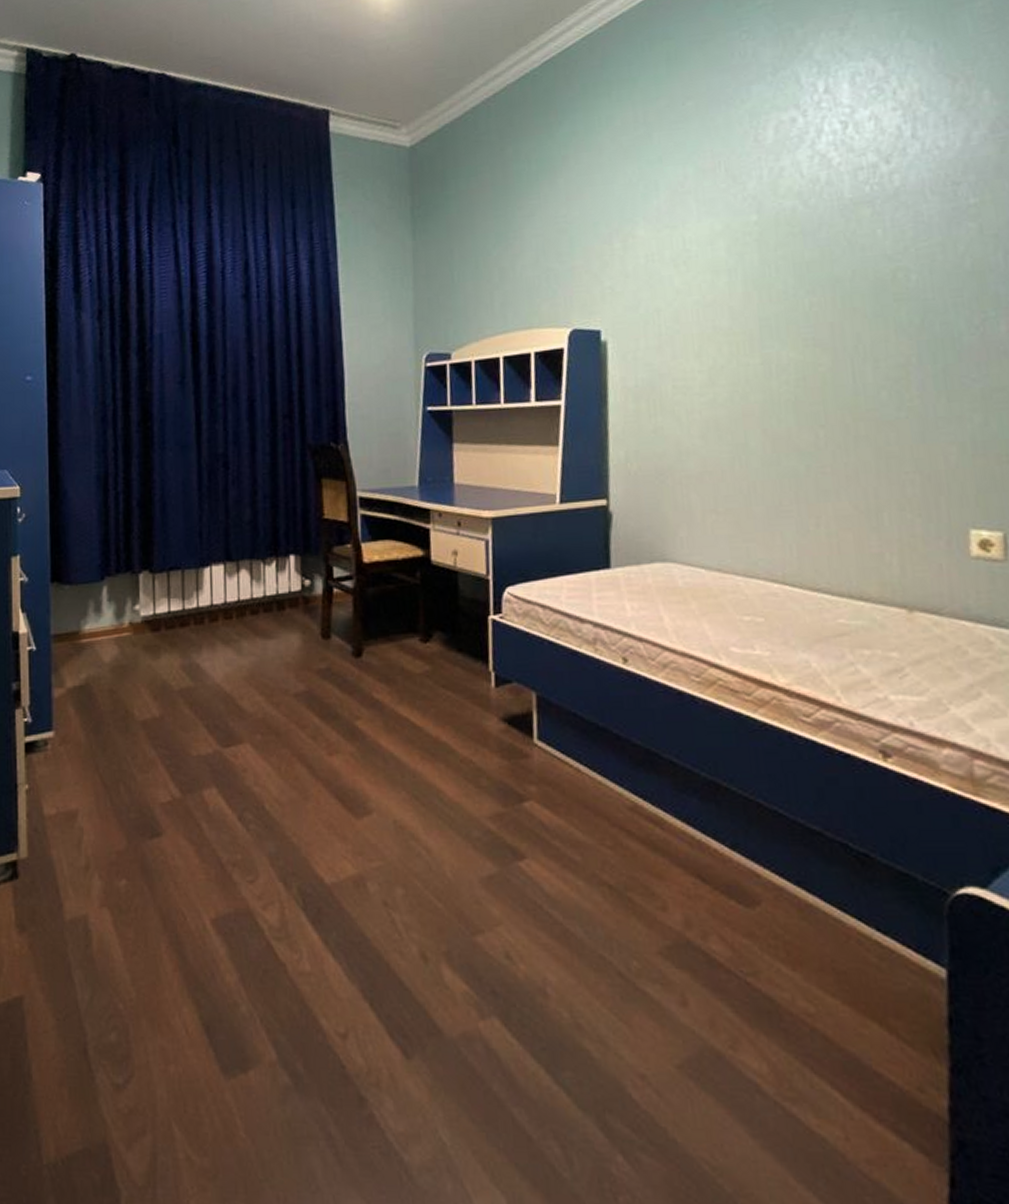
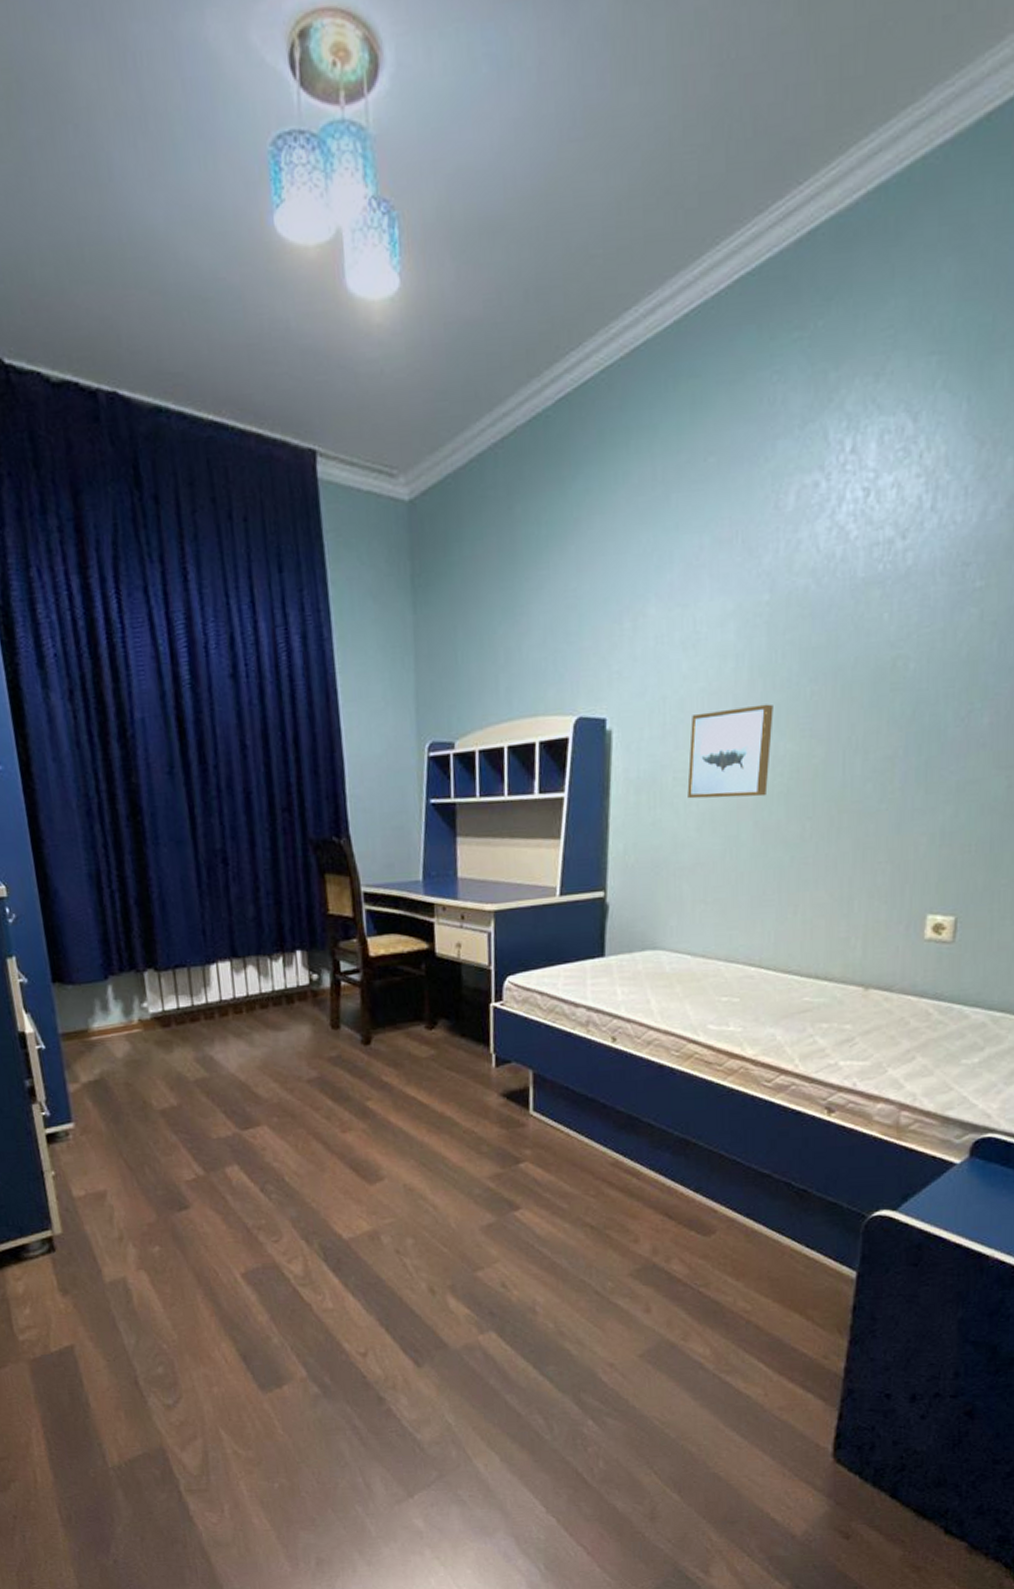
wall art: none [687,315,774,407] -> present [687,704,773,799]

